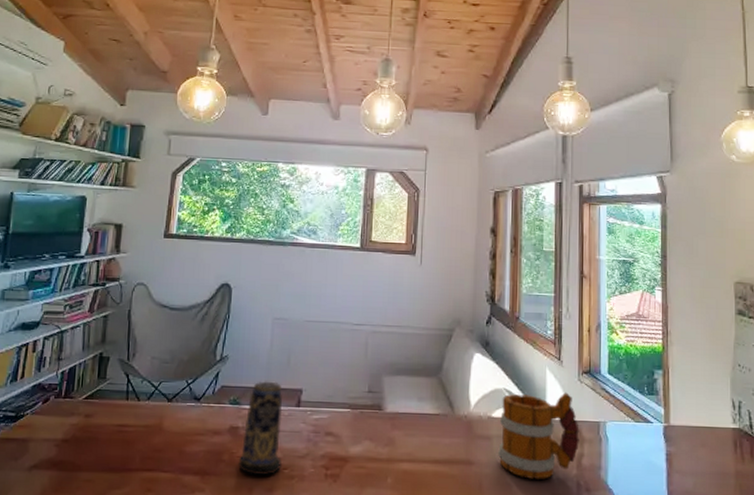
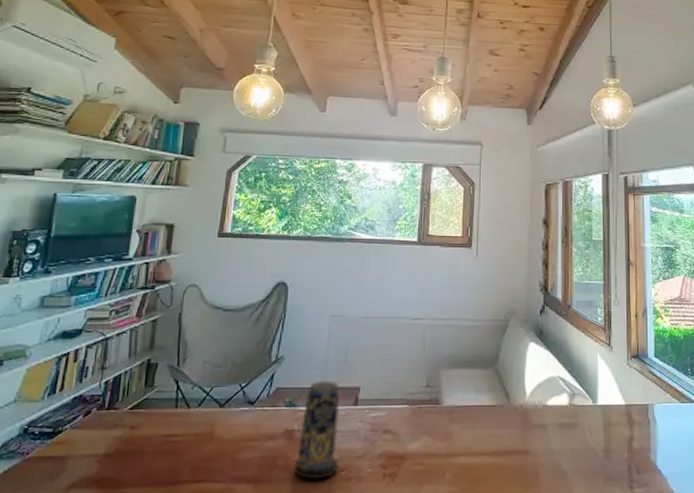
mug: present [498,392,580,479] -> none [553,377,630,465]

